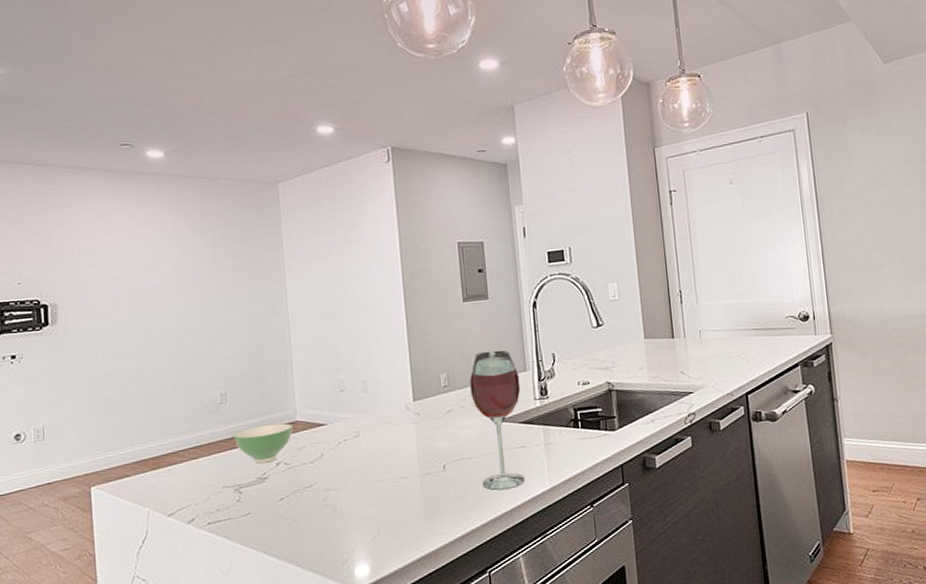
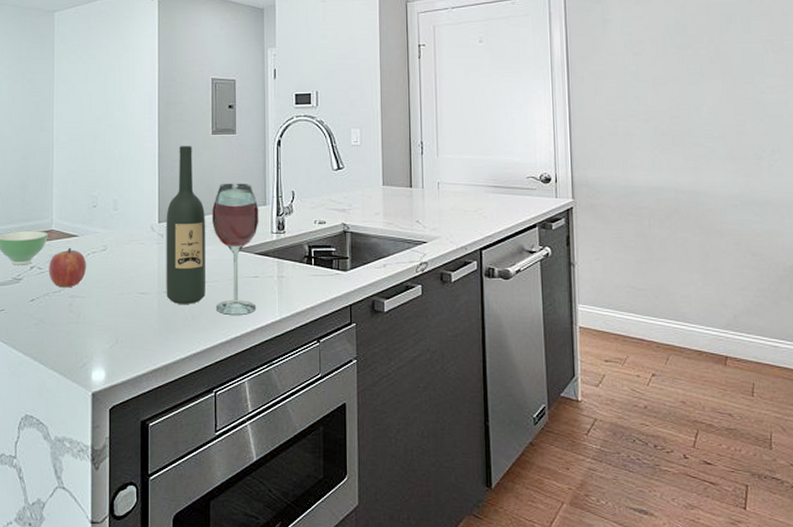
fruit: none [296,438,339,482] -> present [49,248,87,288]
wine bottle: none [421,316,470,485] -> present [166,146,206,304]

